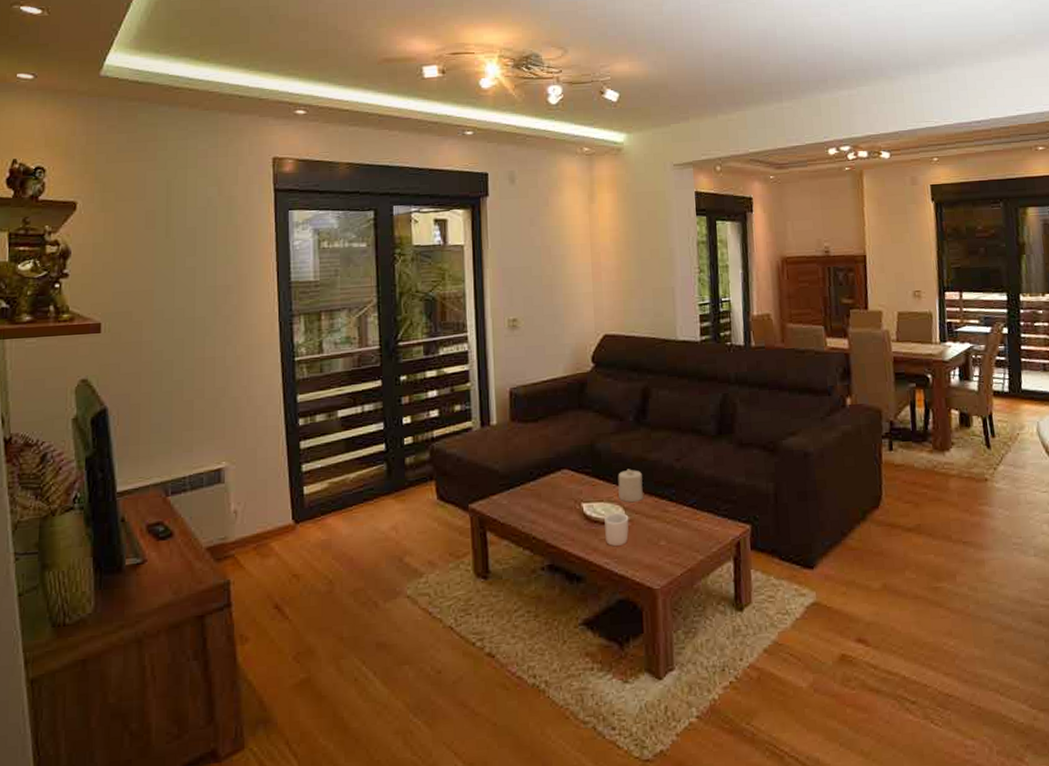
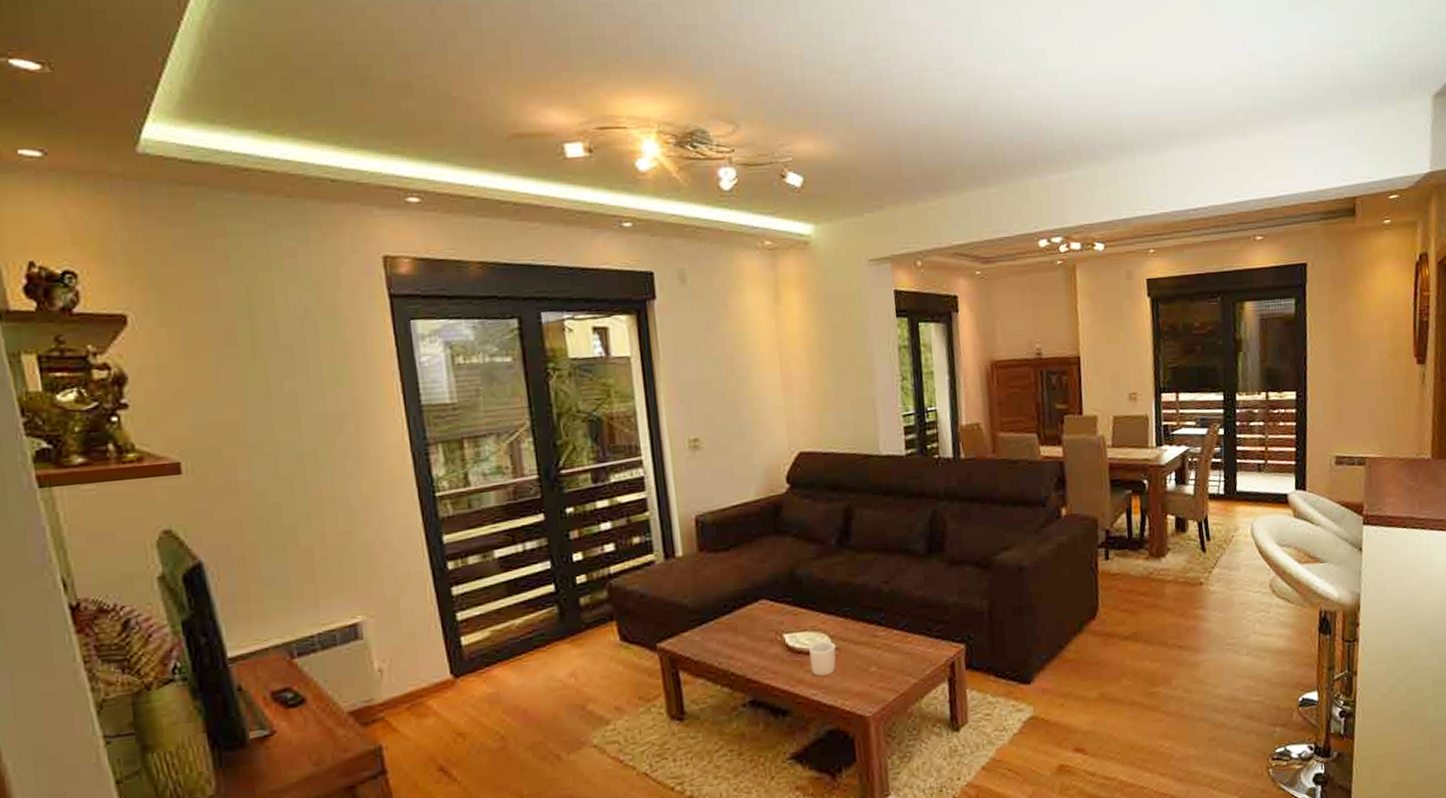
candle: present [618,469,643,503] -> none [821,595,850,631]

